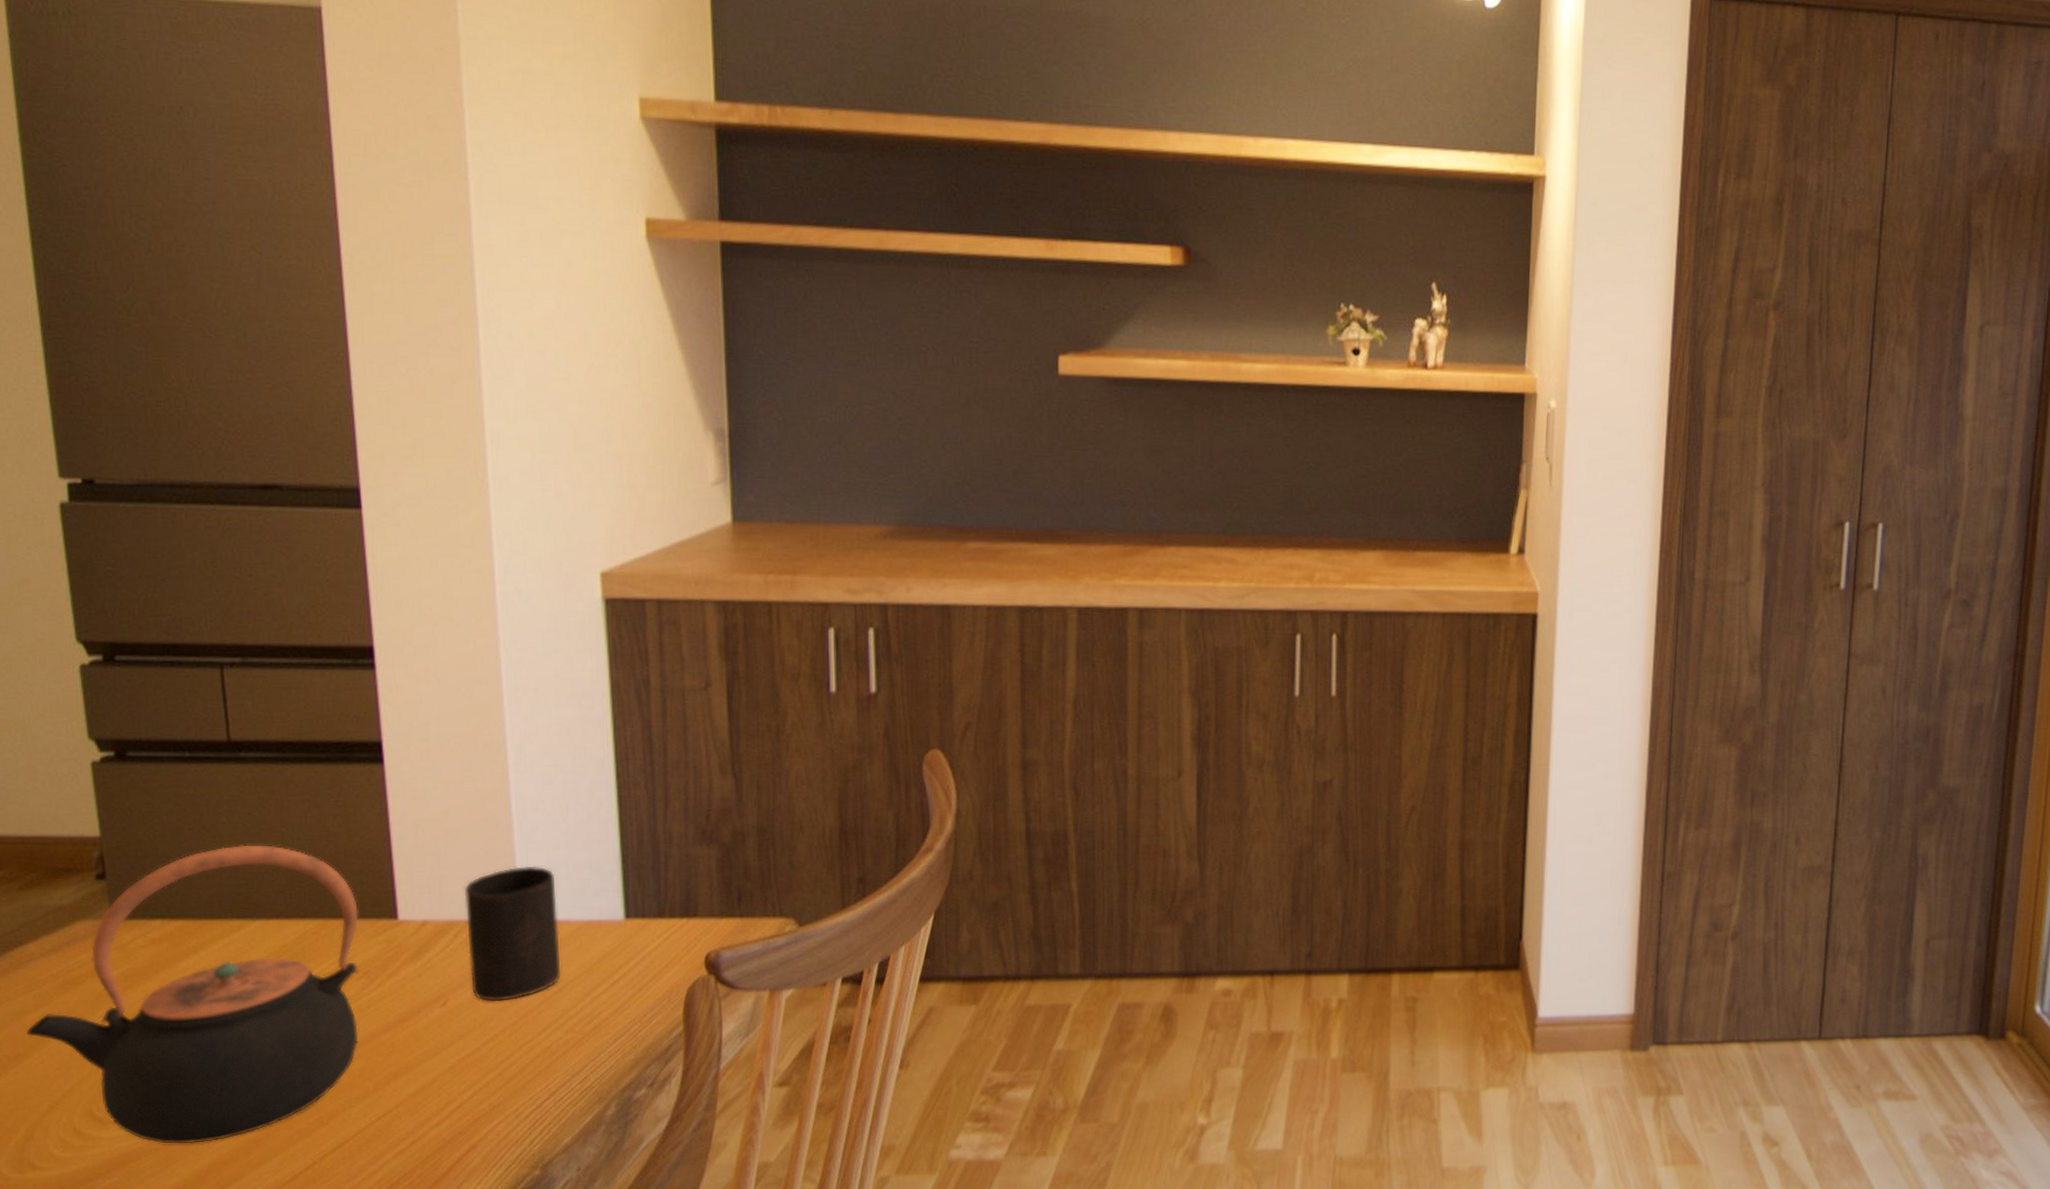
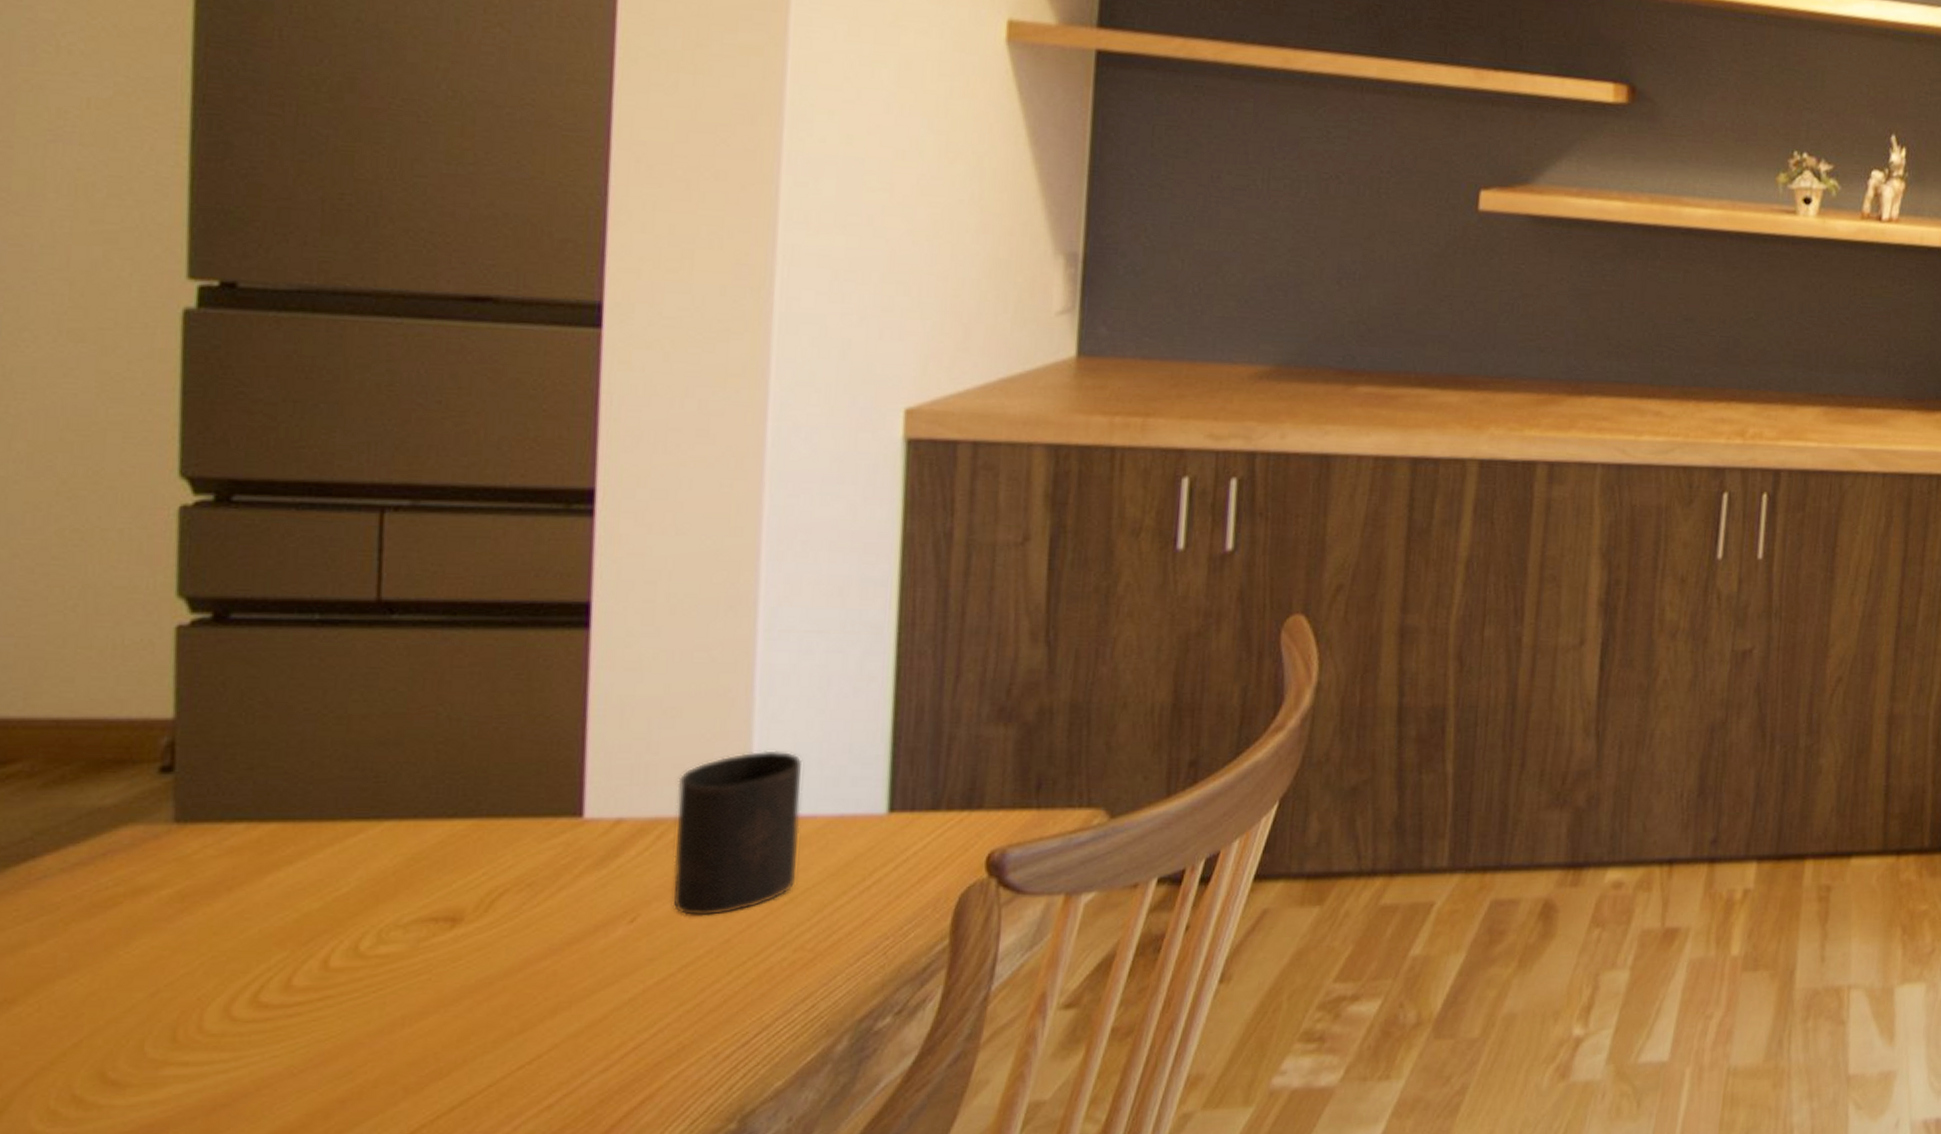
teapot: present [25,844,361,1144] -> none [19,727,530,1110]

